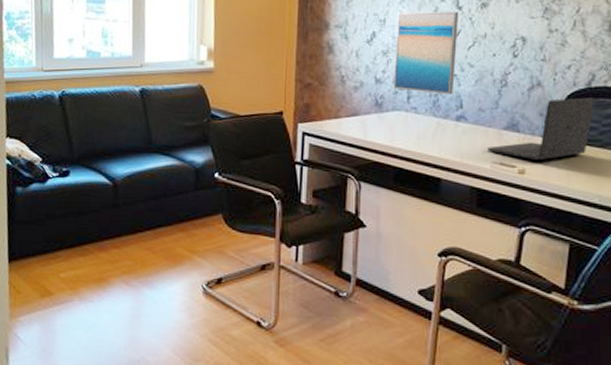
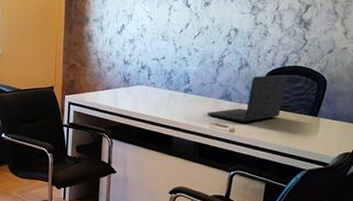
wall art: present [393,12,459,95] -> none [137,9,188,73]

